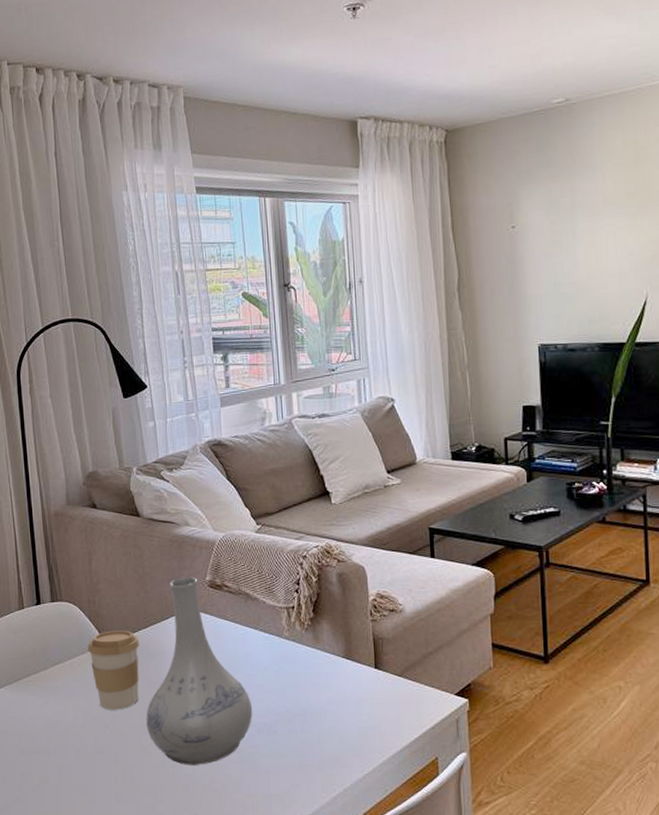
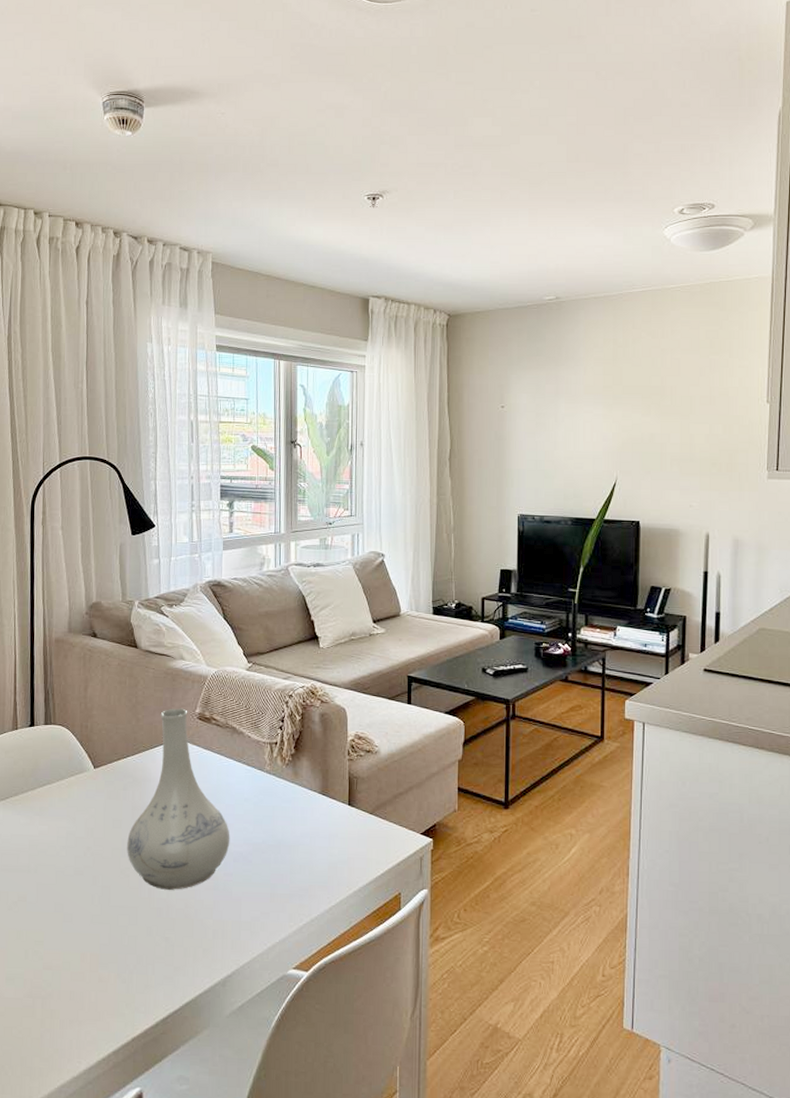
coffee cup: present [87,630,140,710] -> none [76,755,127,833]

